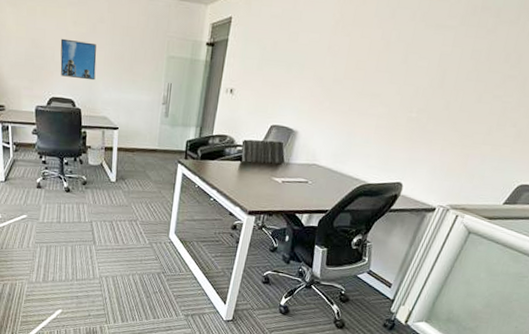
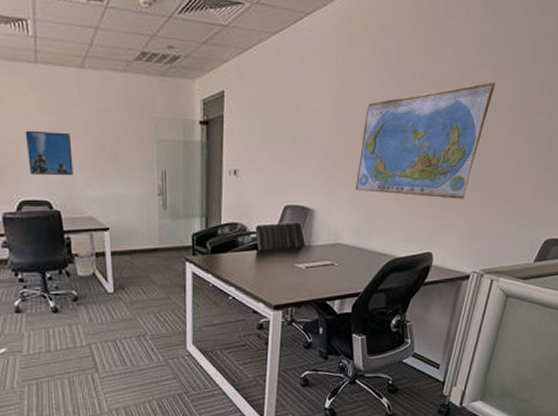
world map: none [338,27,496,137] -> present [355,82,496,199]

